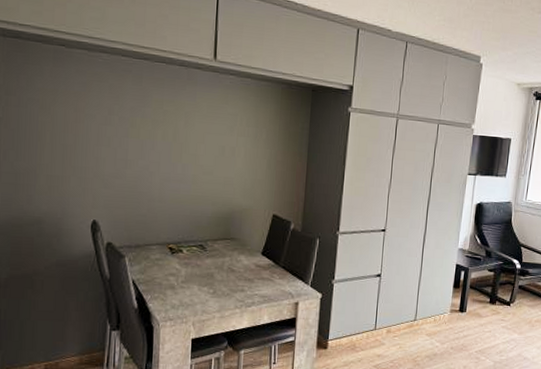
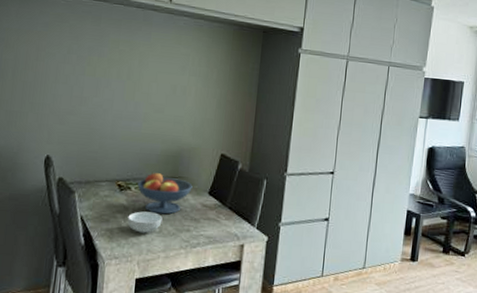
cereal bowl: none [180,273,216,295] -> present [127,211,163,233]
fruit bowl: none [189,234,245,276] -> present [137,171,193,215]

